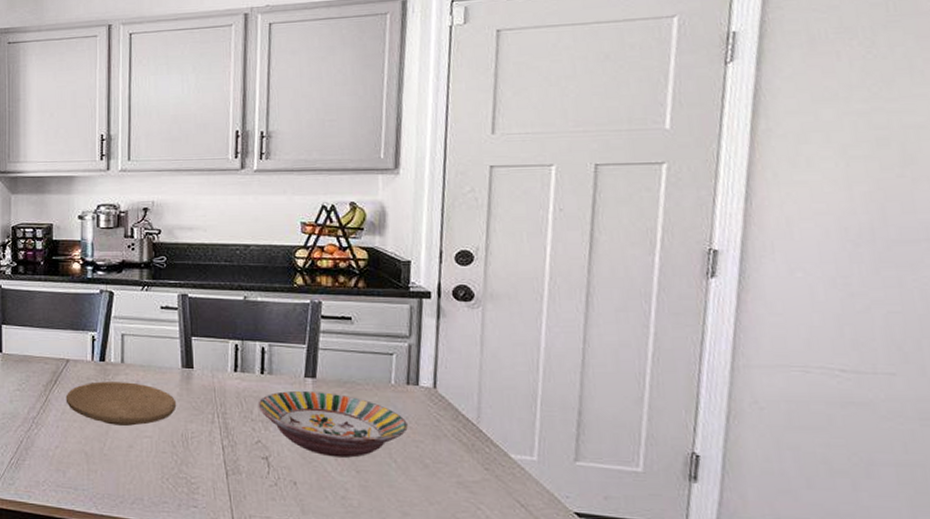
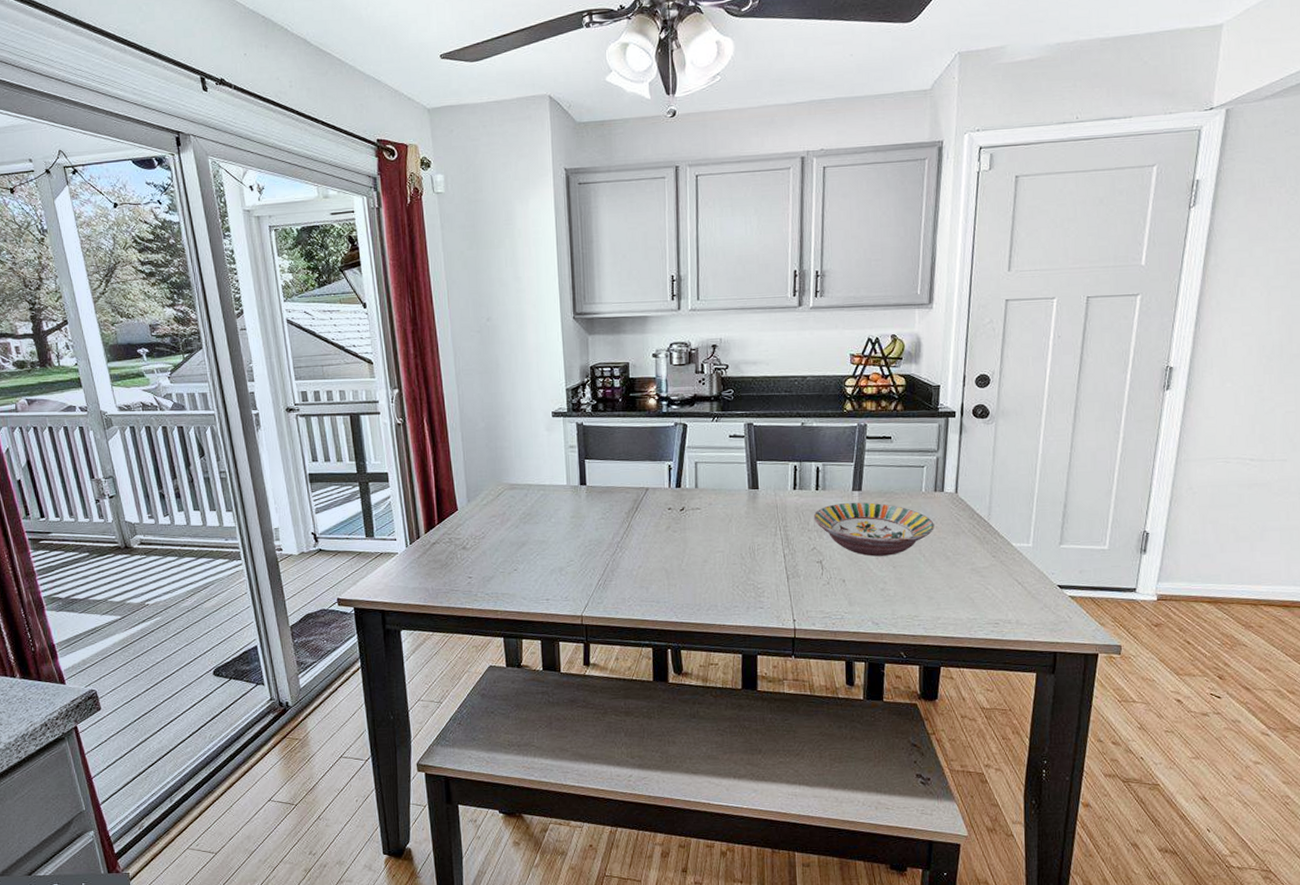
plate: present [65,381,177,426] -> none [646,505,745,544]

